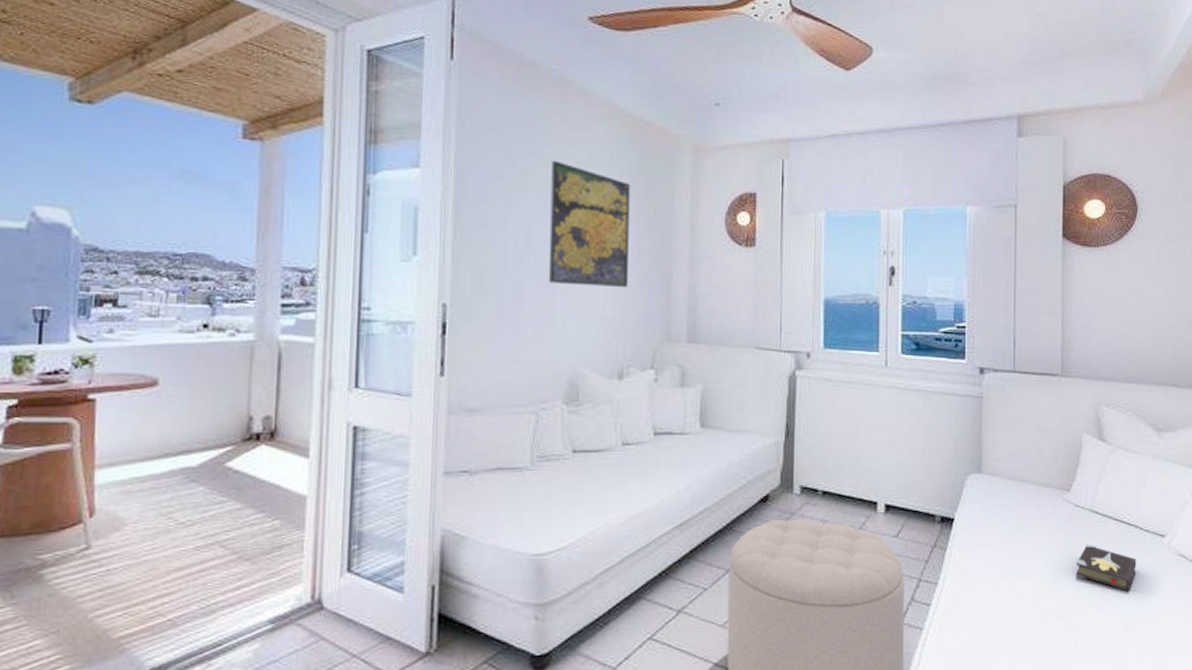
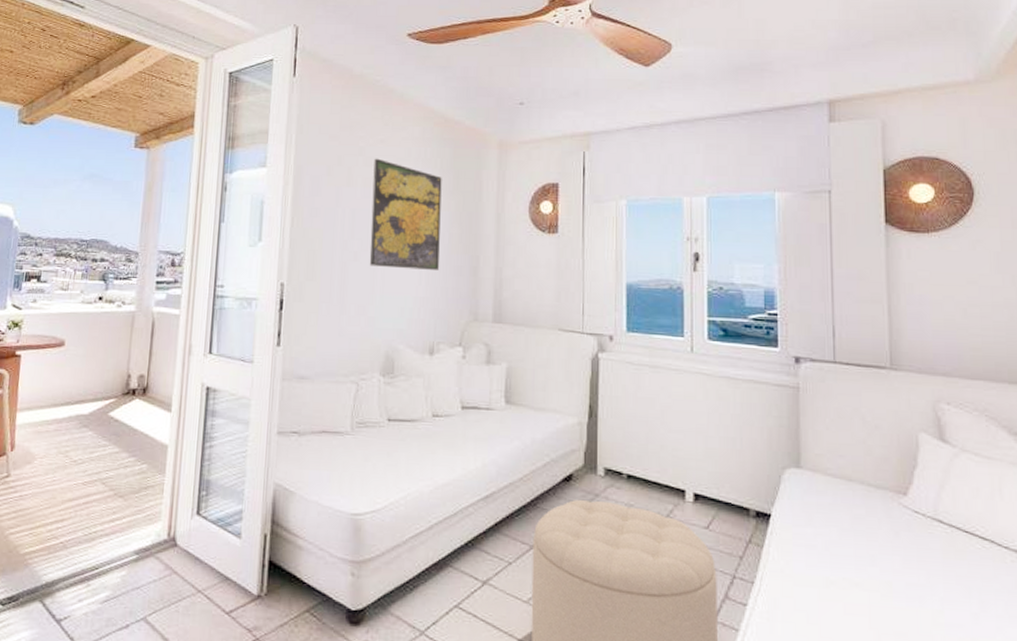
hardback book: present [1075,543,1137,592] -> none [917,555,996,616]

